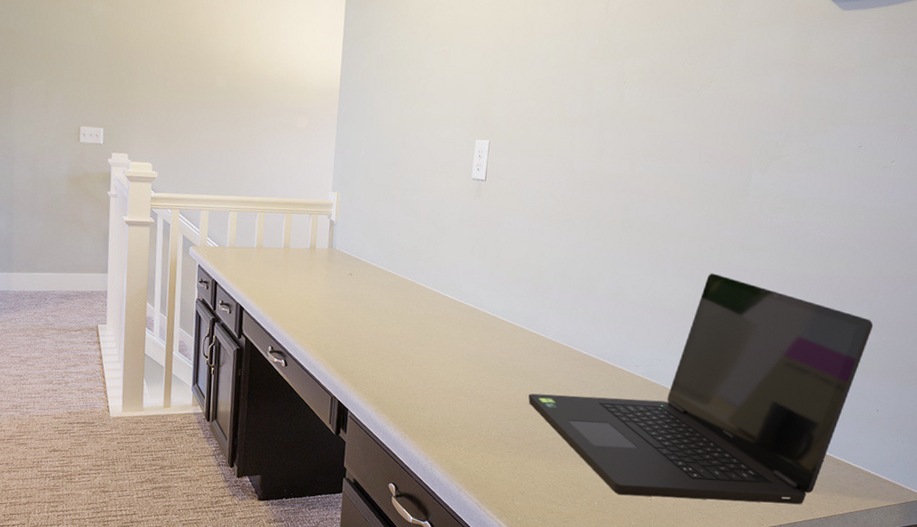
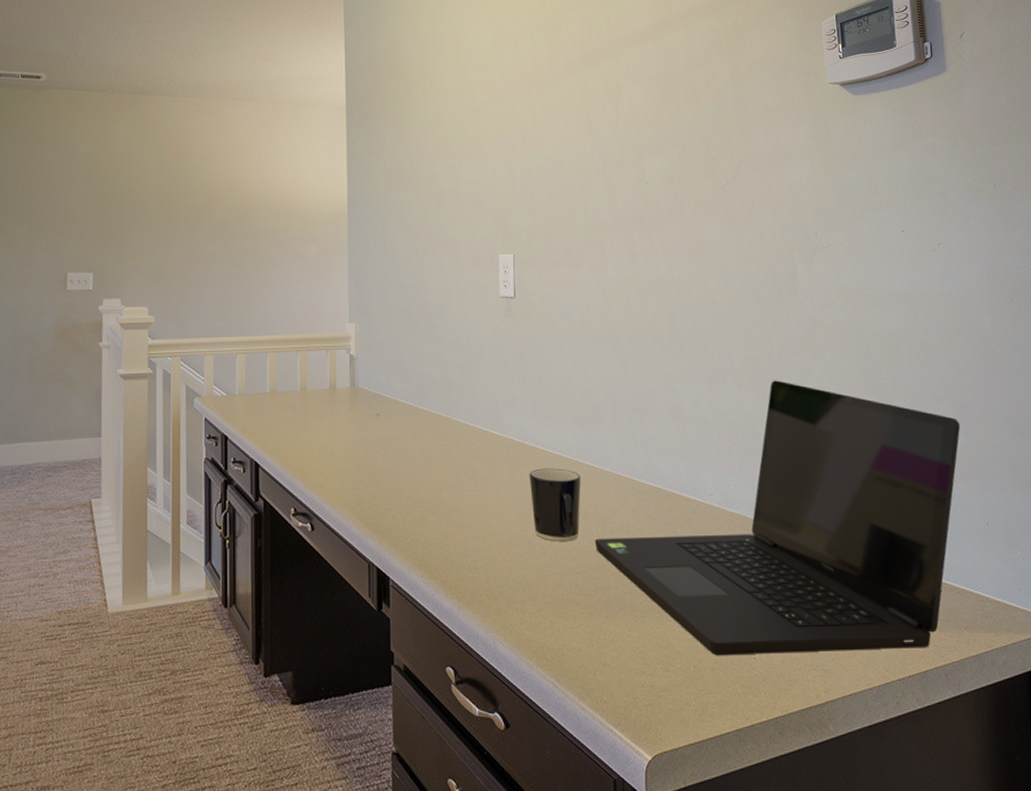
mug: none [477,331,525,394] -> present [529,468,582,542]

